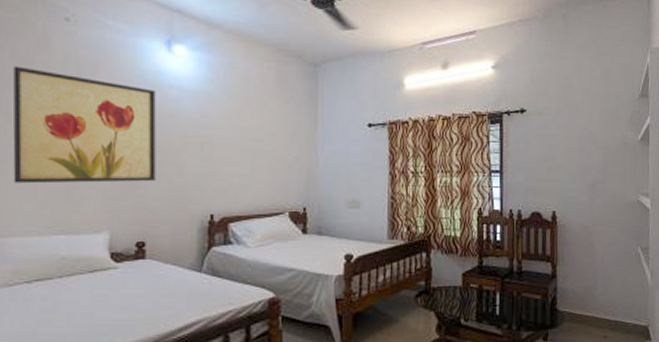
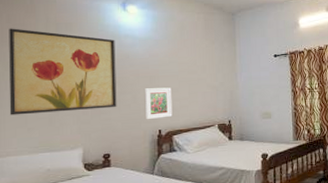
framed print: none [192,158,229,201] -> present [144,87,173,120]

